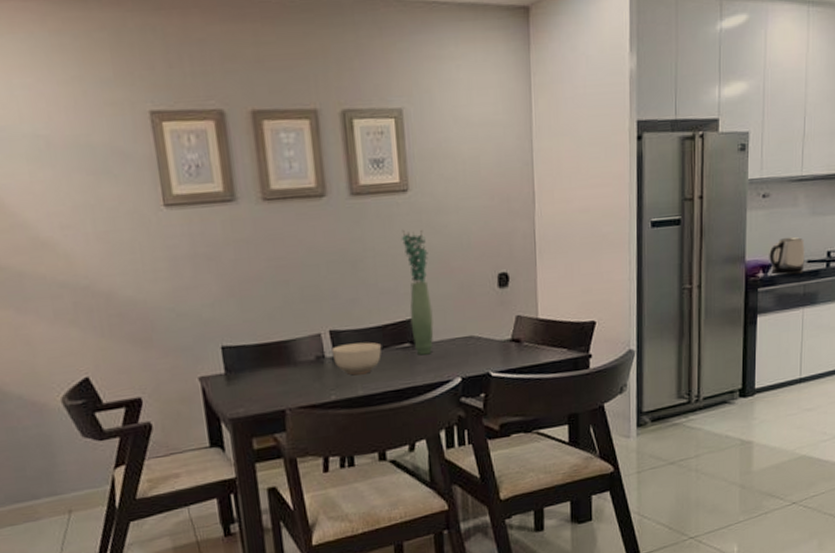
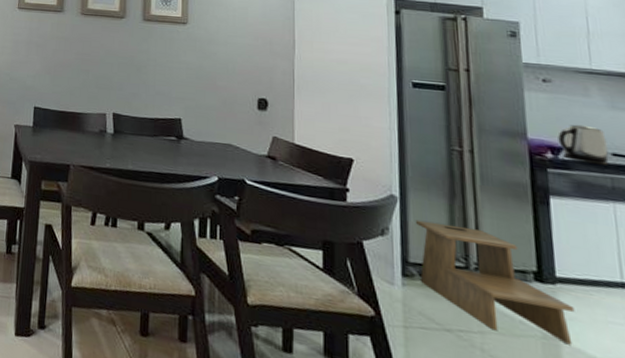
bowl: present [331,342,382,376] -> none [112,125,153,154]
vase: present [401,229,434,356] -> none [177,50,199,151]
step stool: none [650,363,765,451] -> present [416,219,575,346]

